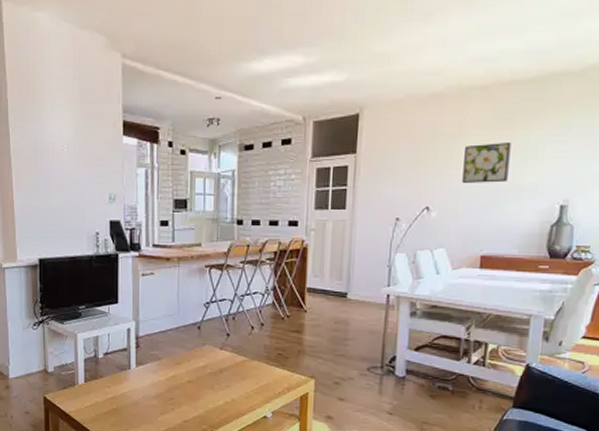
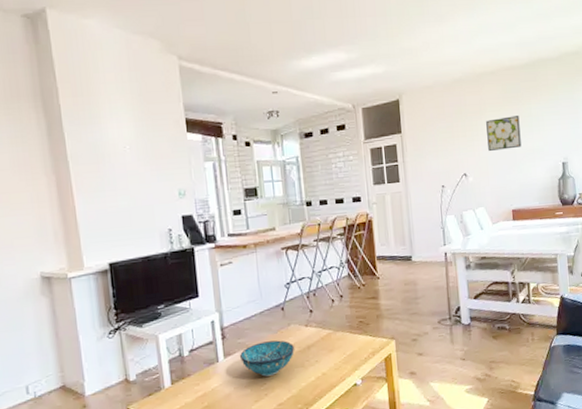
decorative bowl: none [152,357,206,392] -> present [240,340,294,377]

